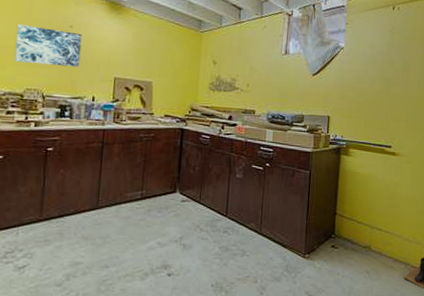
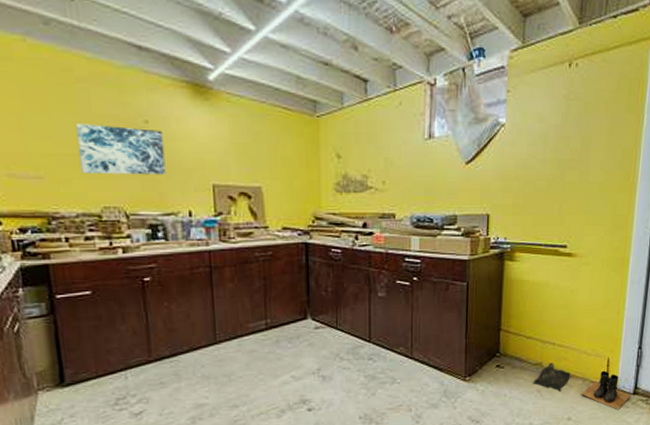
bag: none [362,246,395,275] -> present [532,362,571,393]

